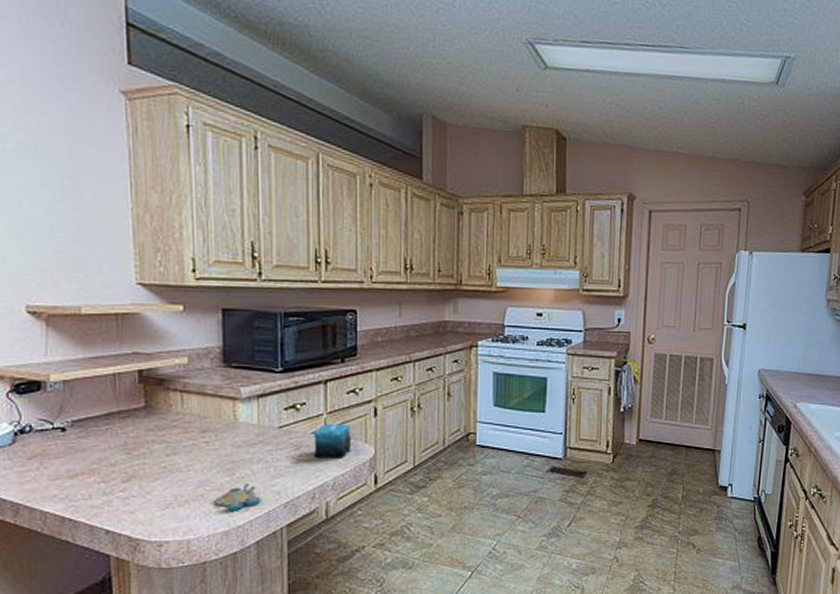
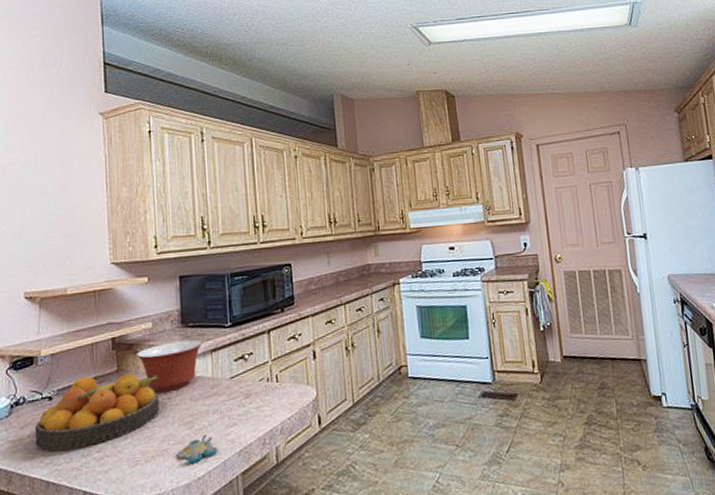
fruit bowl: none [45,410,195,486] -> present [34,374,160,451]
mixing bowl: none [169,382,247,434] -> present [137,340,202,392]
candle: present [313,423,352,459] -> none [260,368,295,405]

